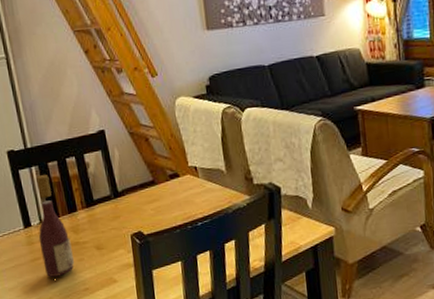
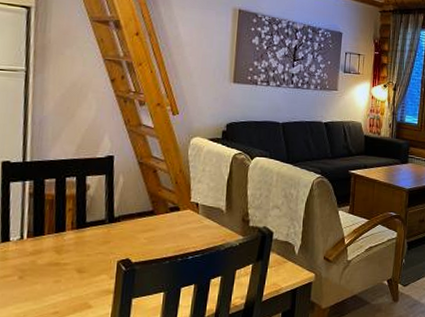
wine bottle: present [35,175,75,277] -> none [13,191,51,296]

